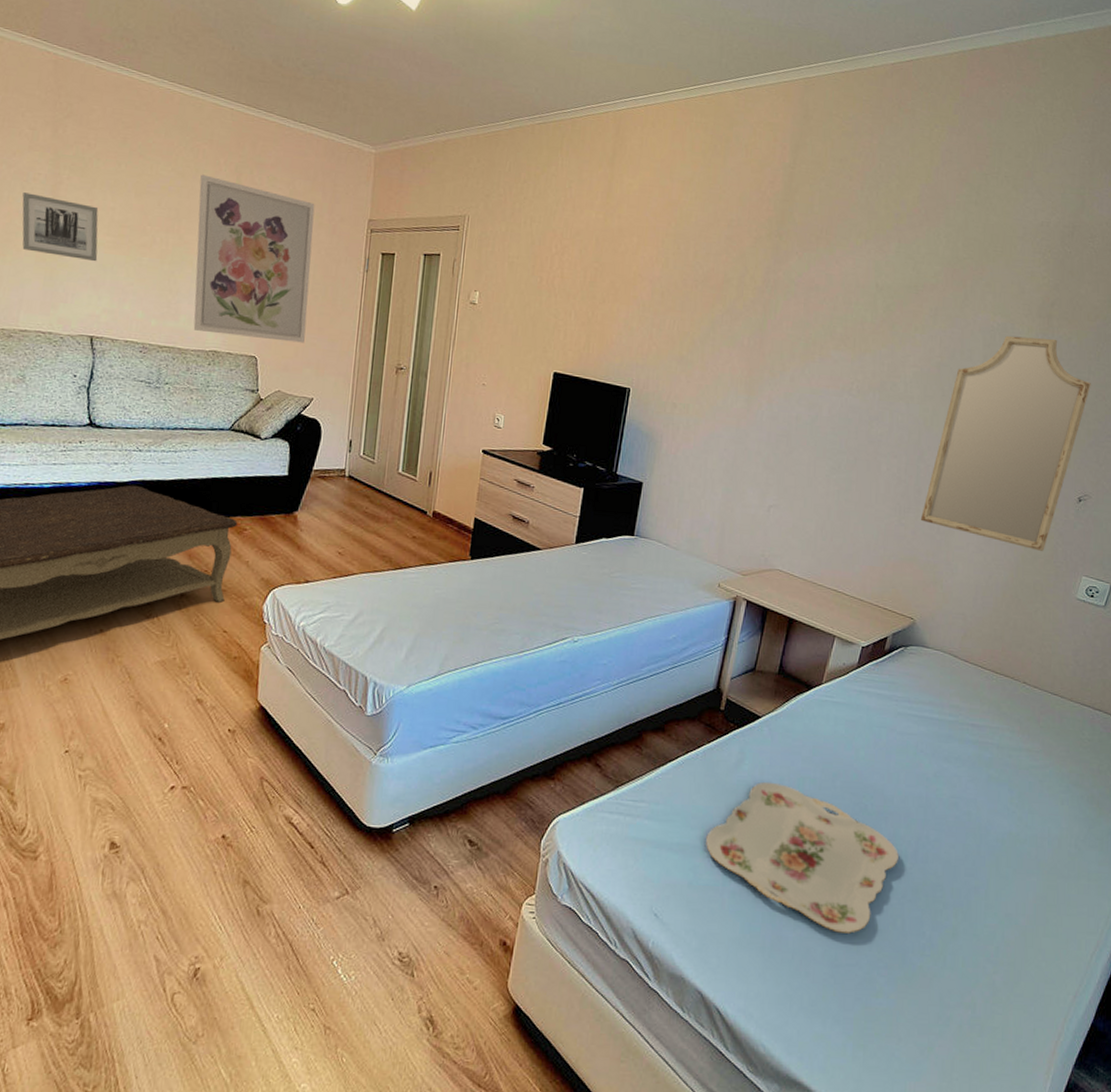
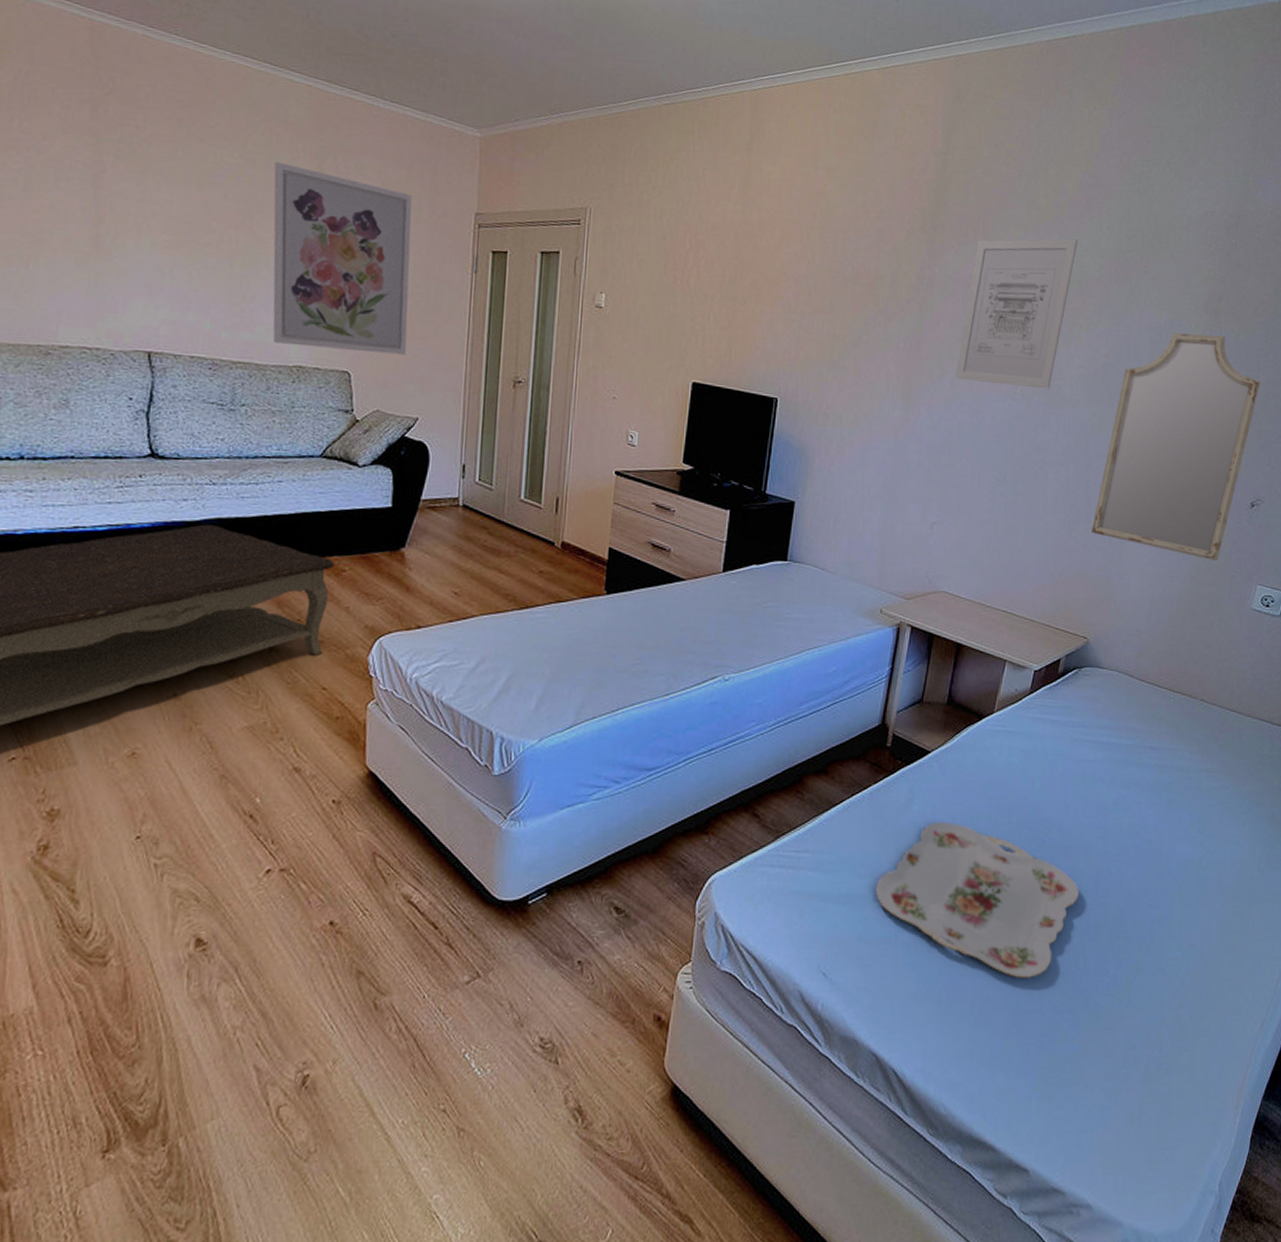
wall art: present [22,192,99,262] -> none [56,183,153,265]
wall art: none [795,246,916,386] -> present [955,239,1078,389]

